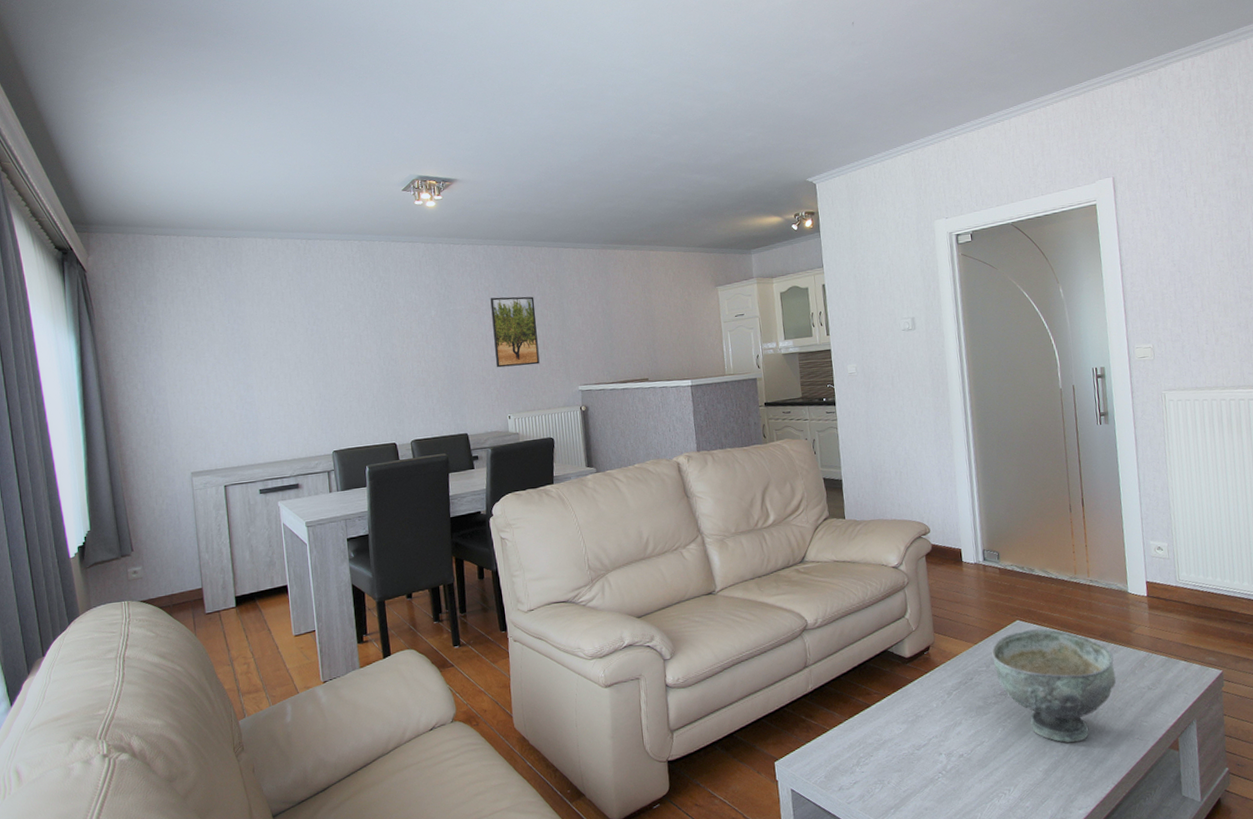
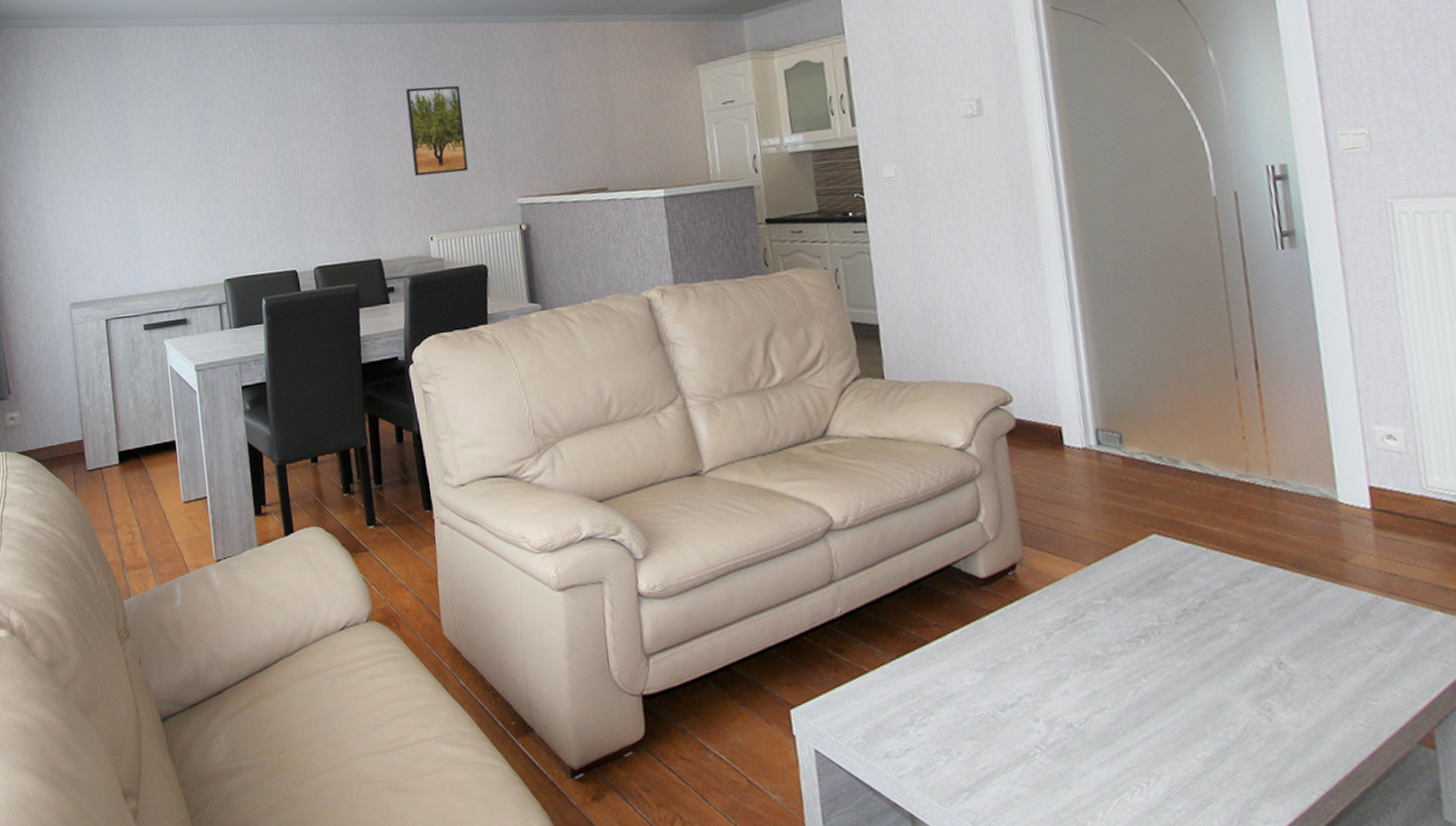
decorative bowl: present [991,629,1117,743] -> none [1113,548,1323,722]

